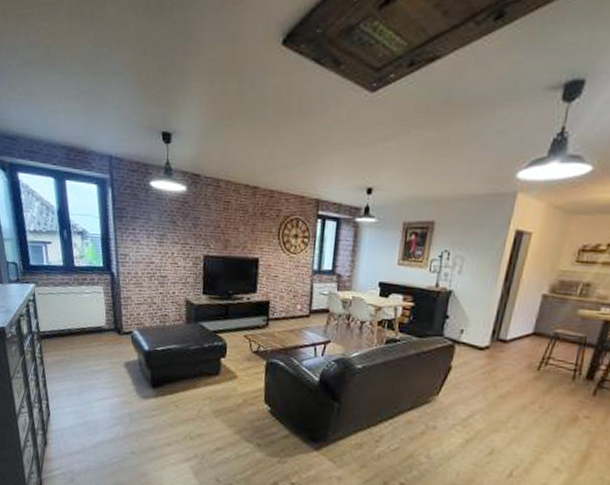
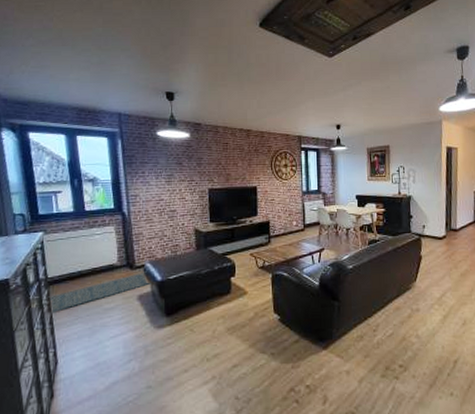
rug: none [40,338,139,367] -> present [48,271,152,314]

